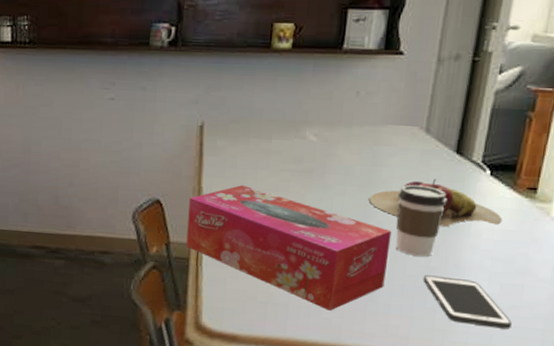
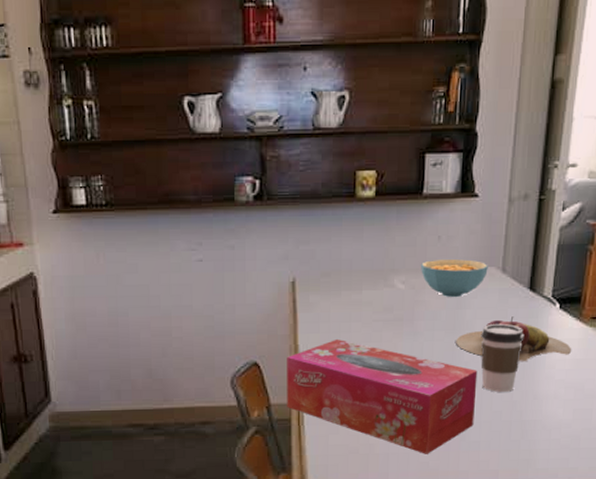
cereal bowl: none [335,115,410,154] -> present [421,259,488,297]
cell phone: present [423,275,512,329] -> none [507,409,584,452]

